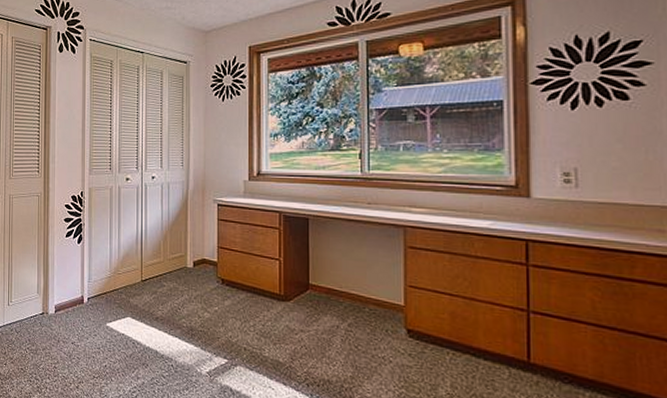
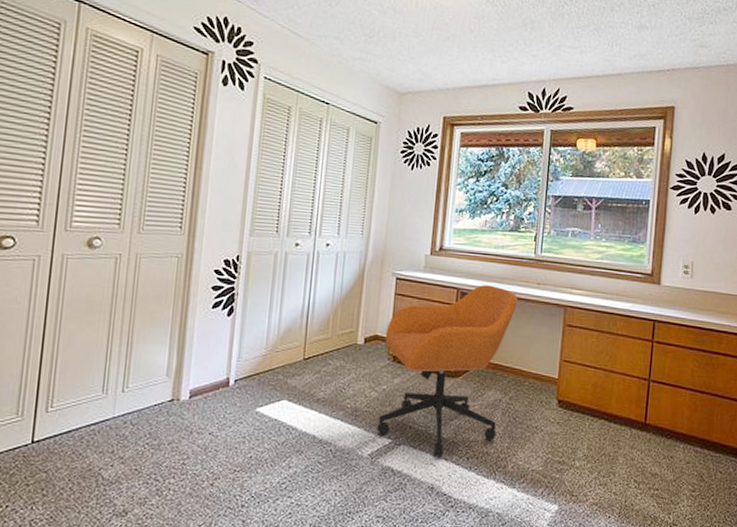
office chair: none [212,207,346,381] -> present [377,285,517,457]

